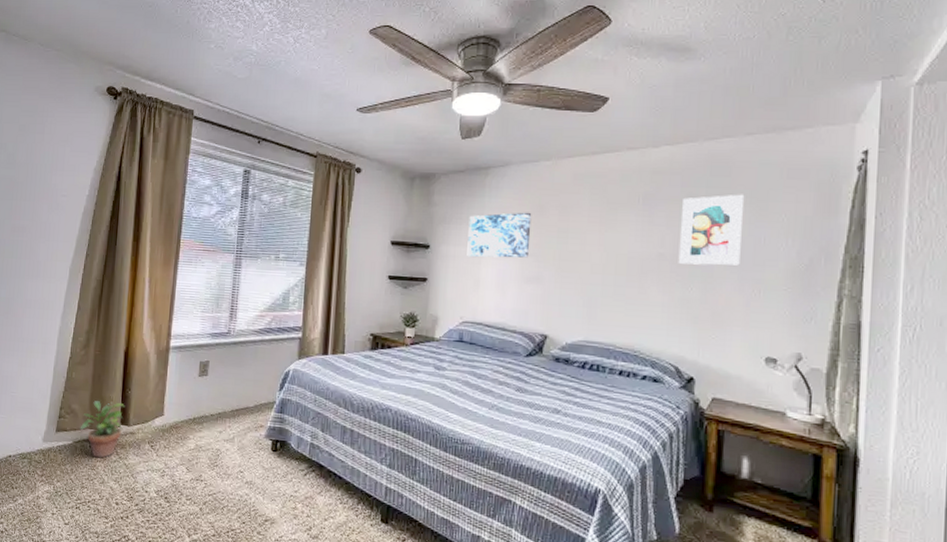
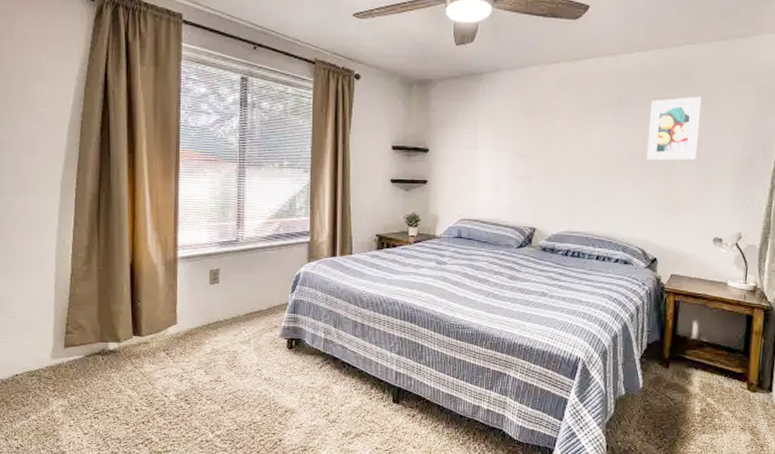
potted plant: present [80,400,125,458] -> none [90,313,137,369]
wall art: present [467,212,532,258] -> none [463,115,521,160]

